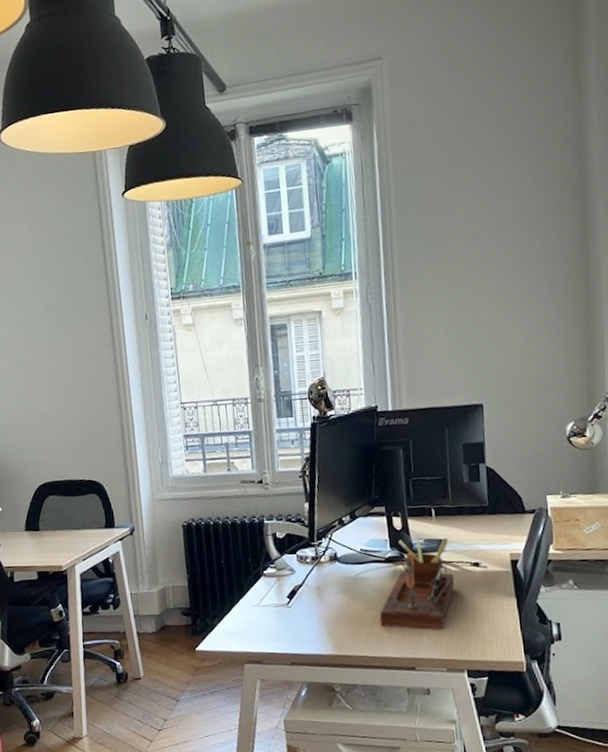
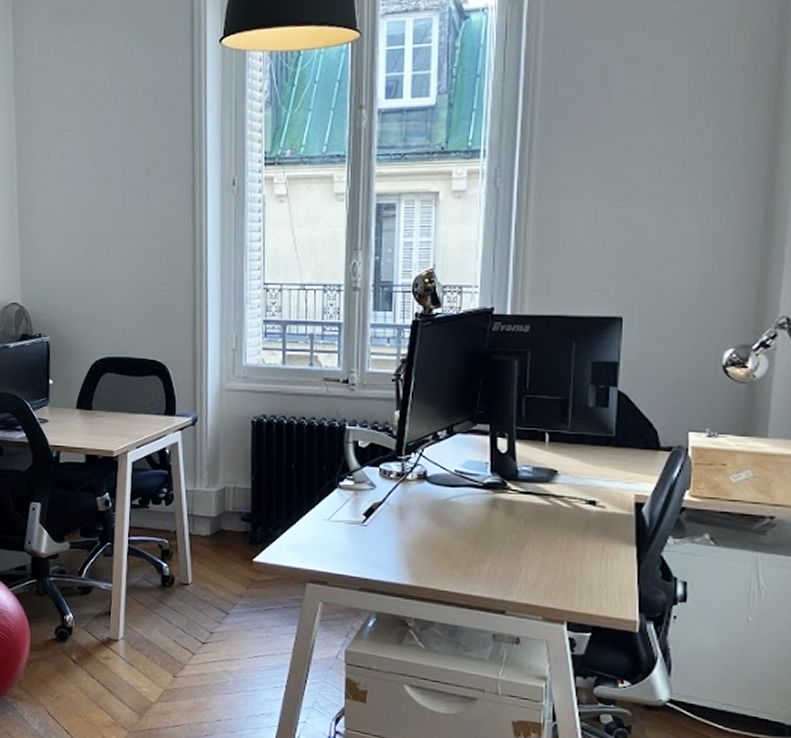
desk organizer: present [379,534,455,630] -> none [469,461,564,573]

